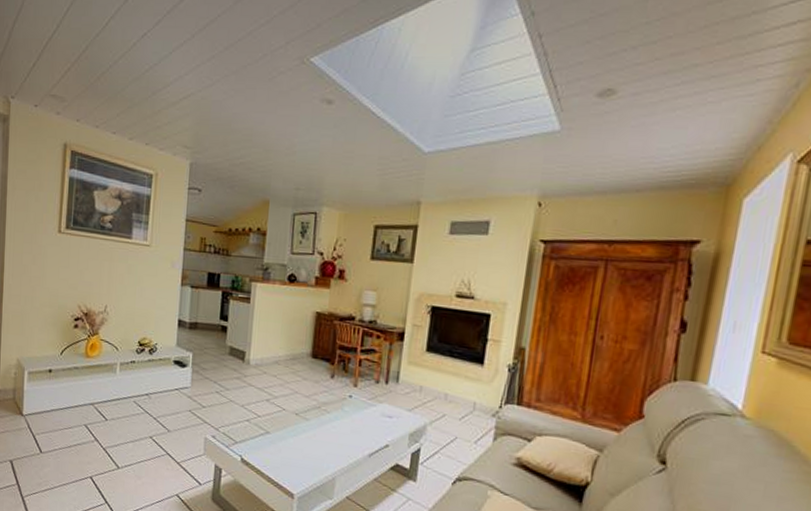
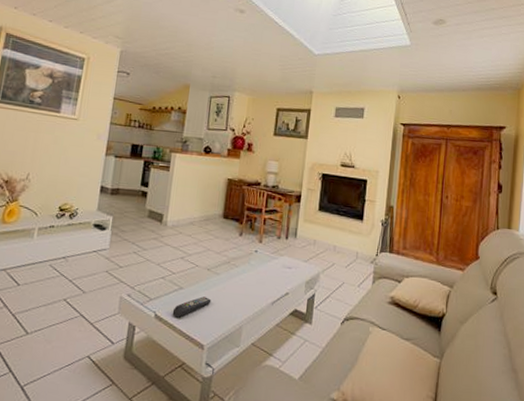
remote control: none [259,443,301,464] -> present [172,296,212,318]

